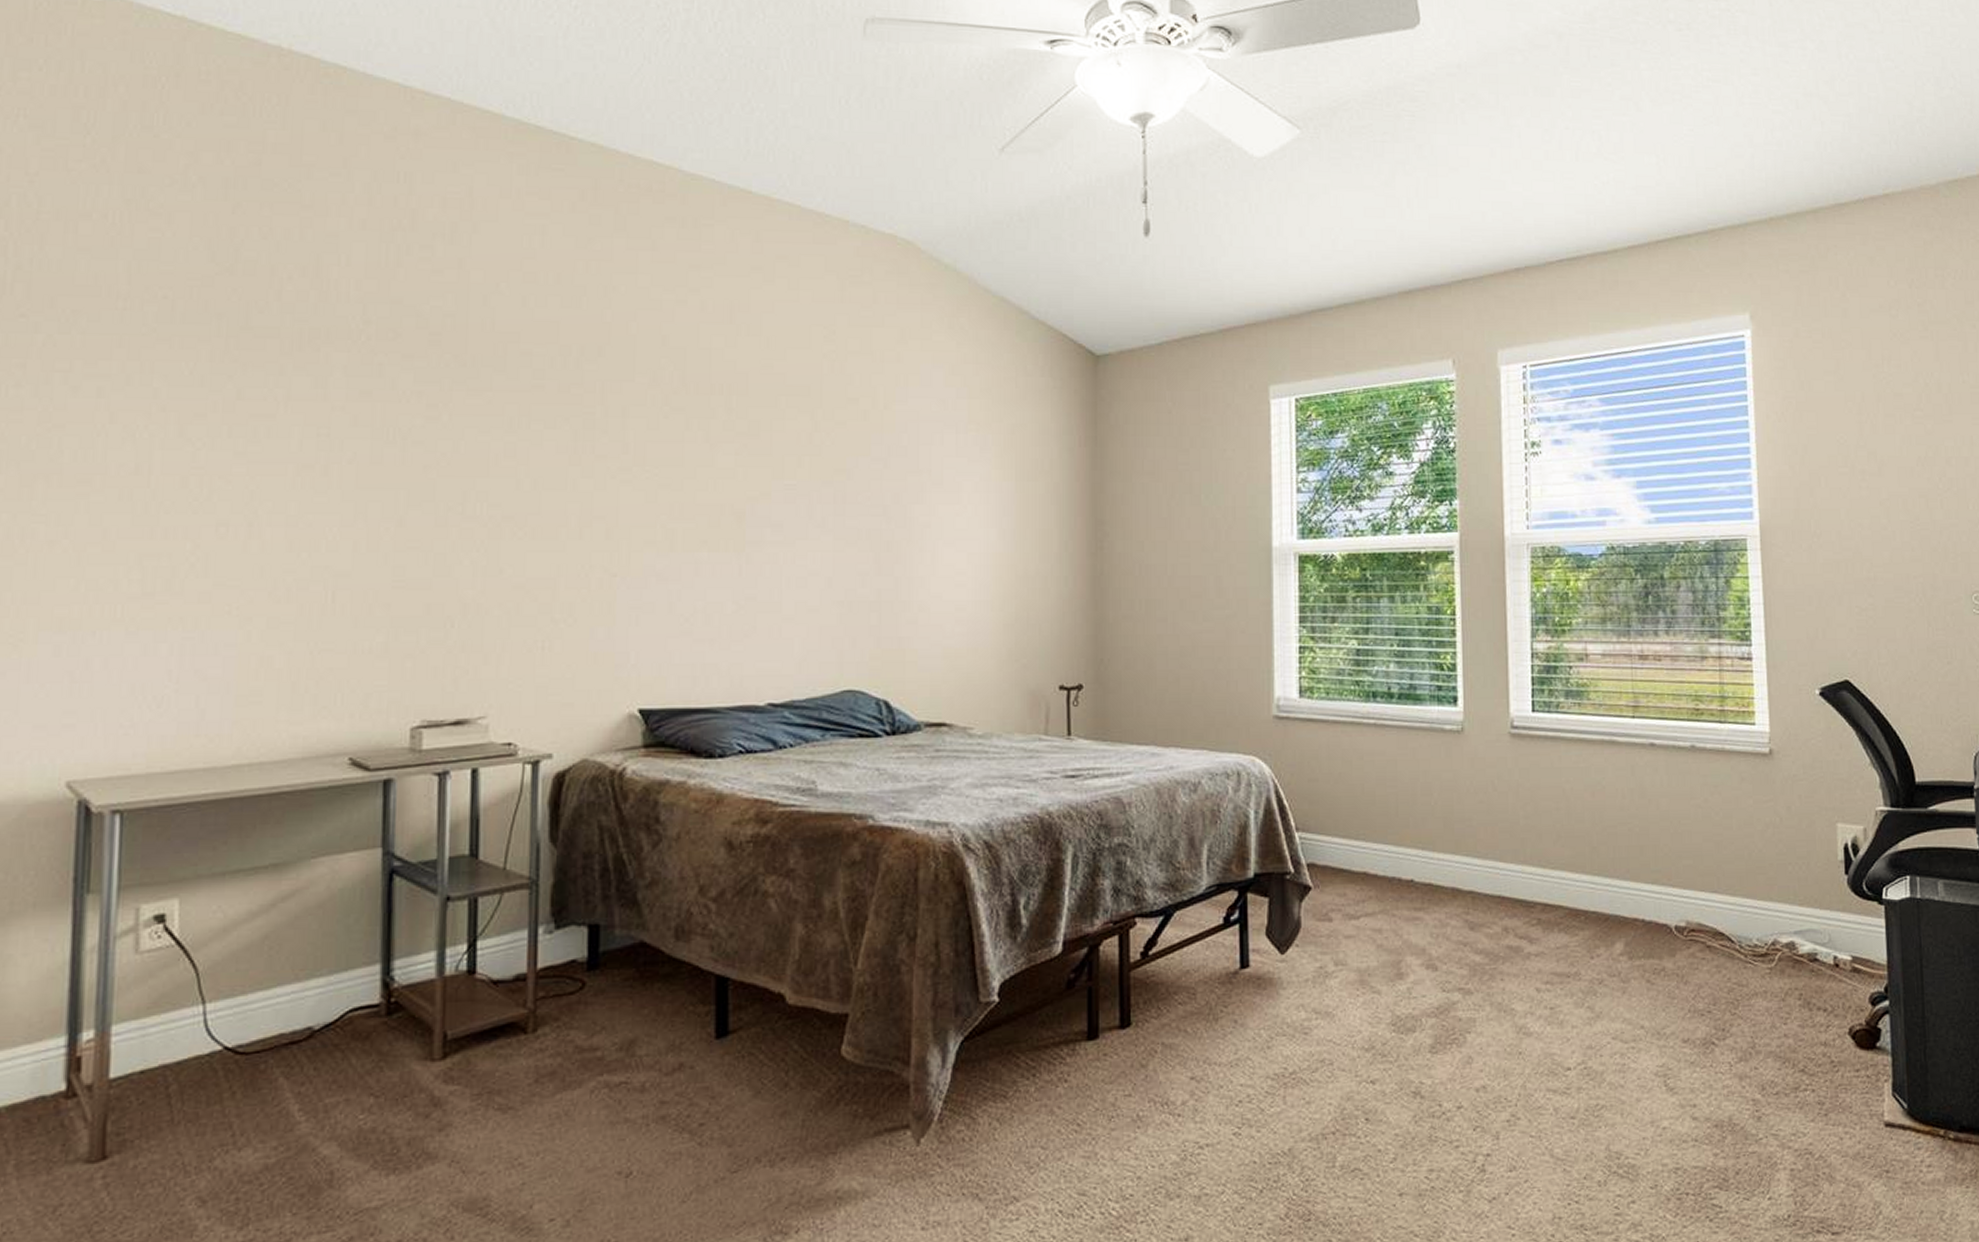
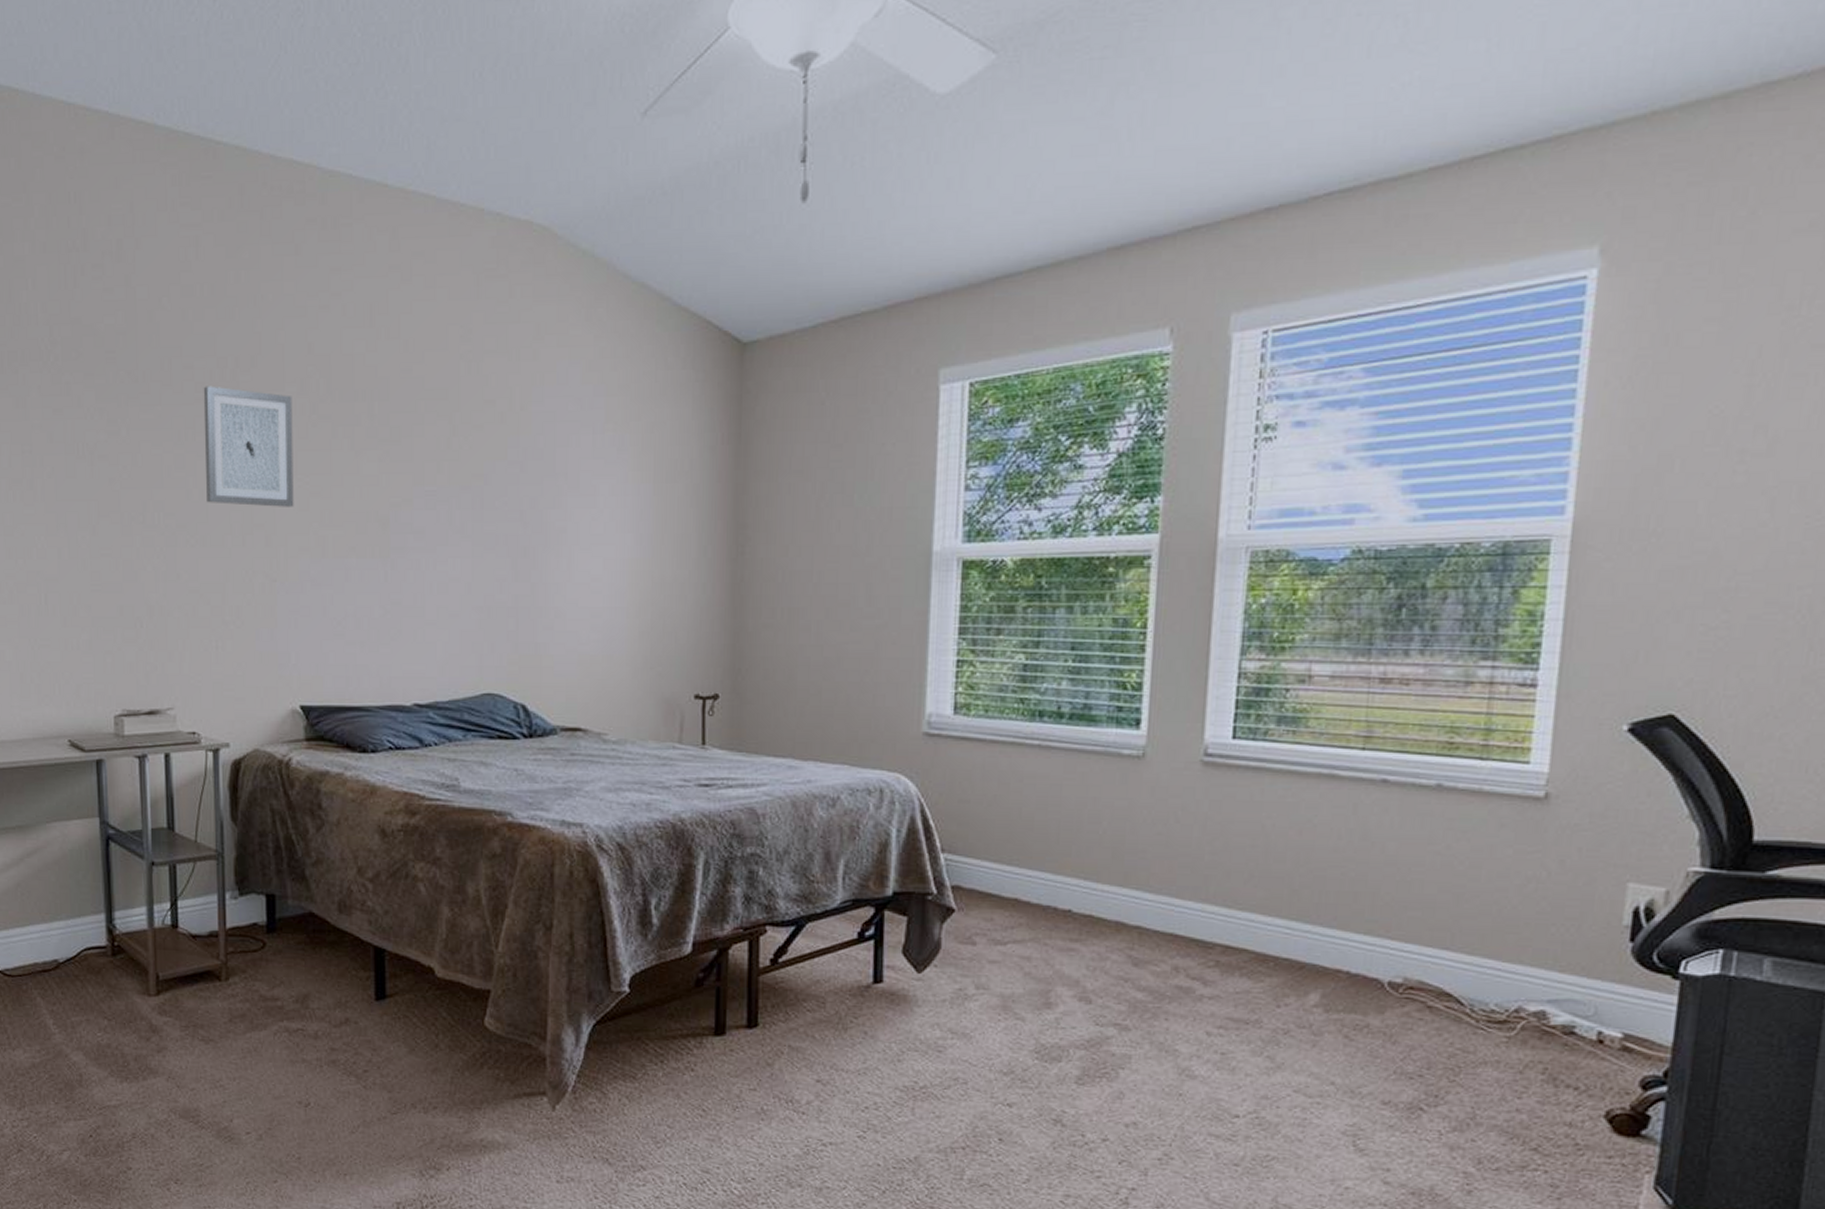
wall art: none [539,373,643,499] -> present [203,386,294,507]

